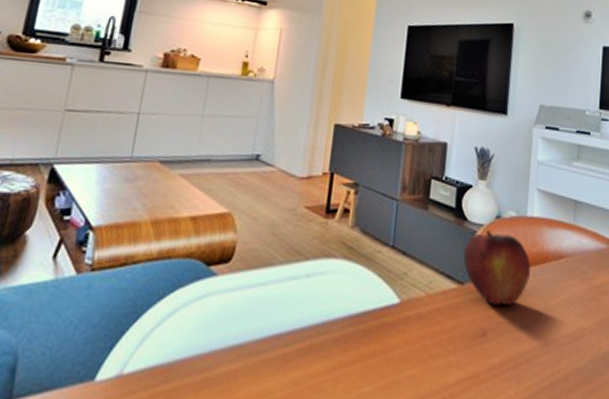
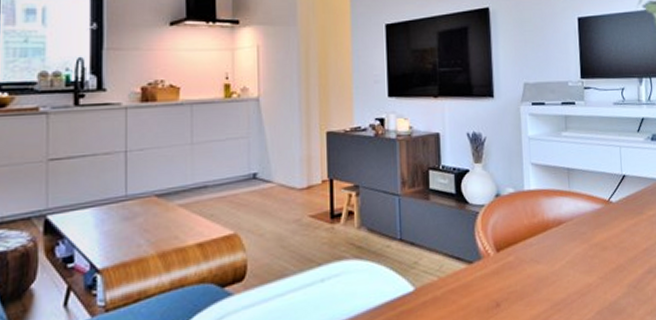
fruit: present [462,229,531,306] -> none [468,208,535,278]

